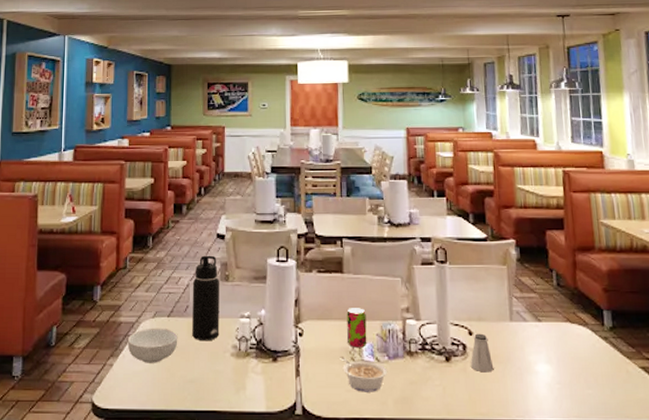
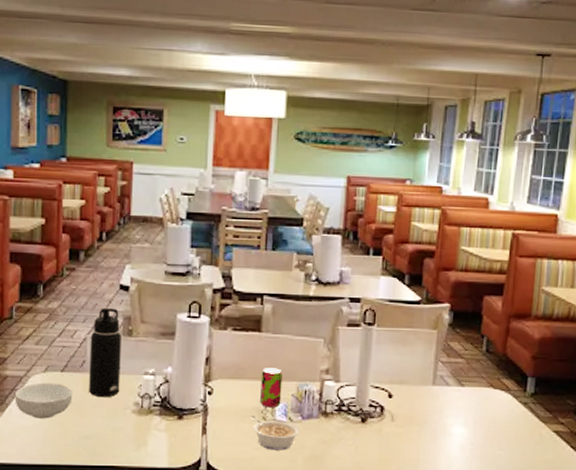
saltshaker: present [470,333,494,373] -> none [385,396,410,434]

